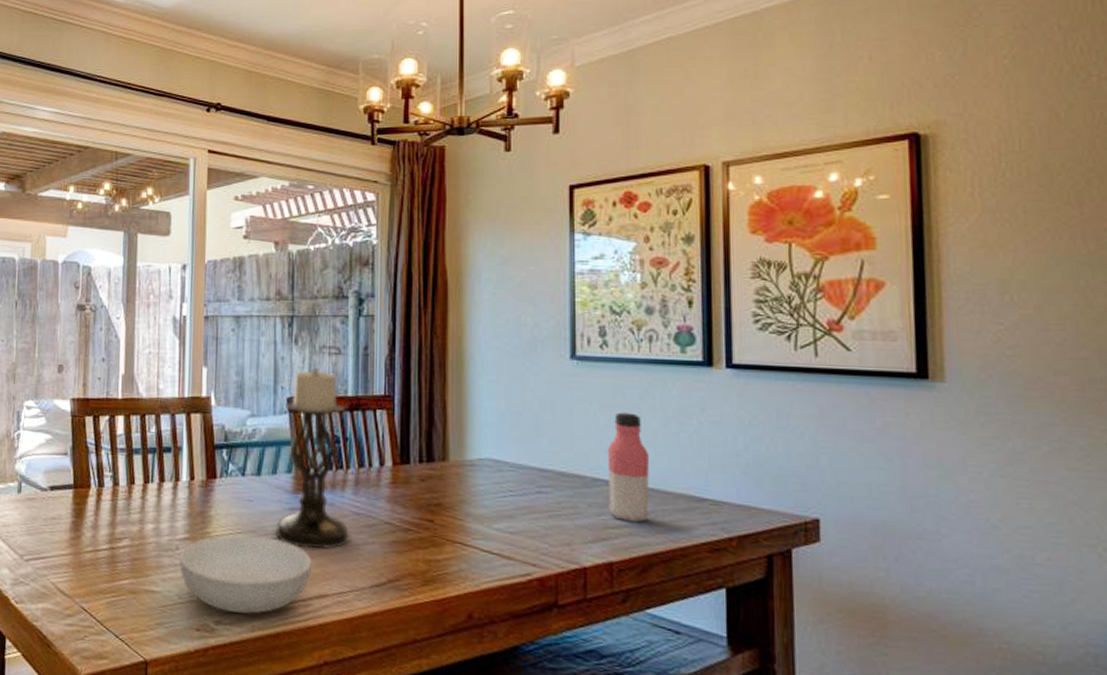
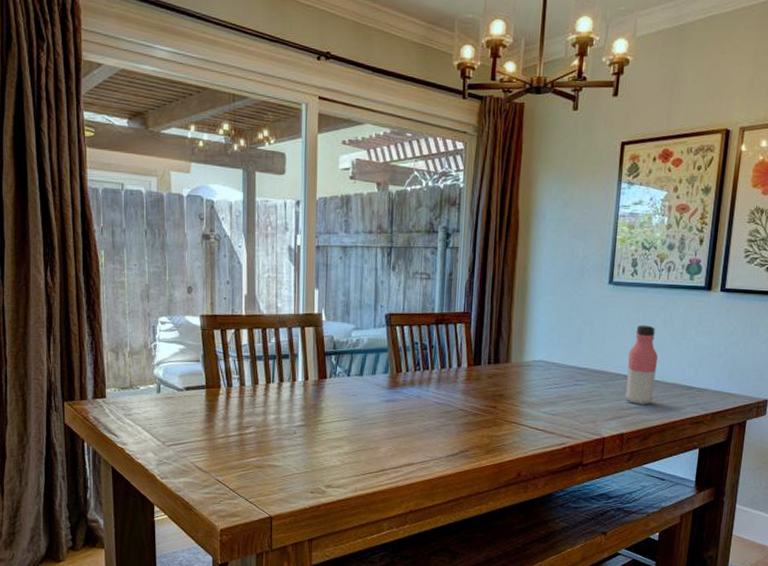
serving bowl: present [179,534,312,614] -> none [296,421,403,479]
candle holder: present [276,366,350,550] -> none [374,289,433,431]

